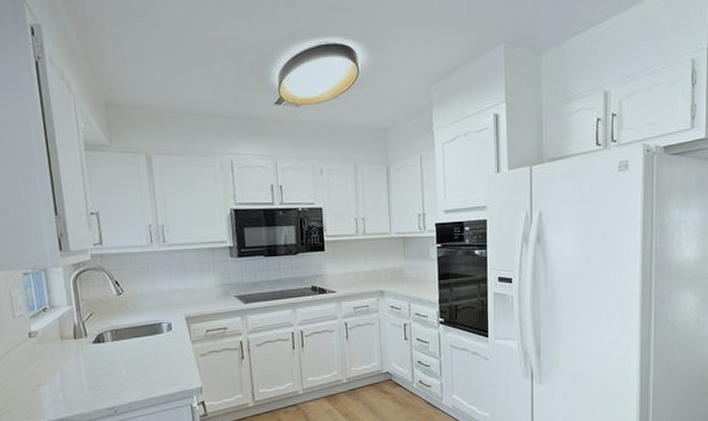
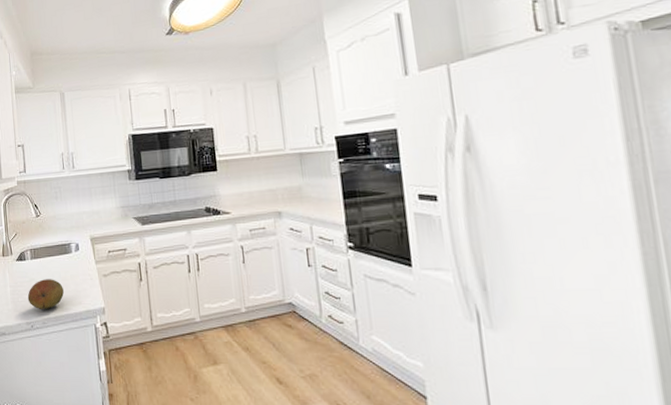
fruit: none [108,361,154,393] -> present [27,279,64,309]

